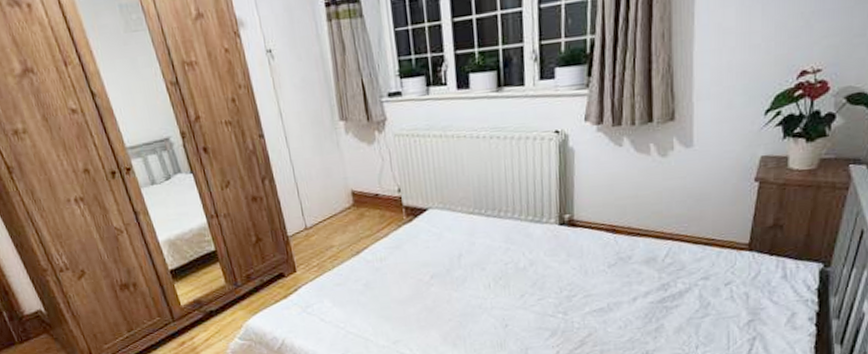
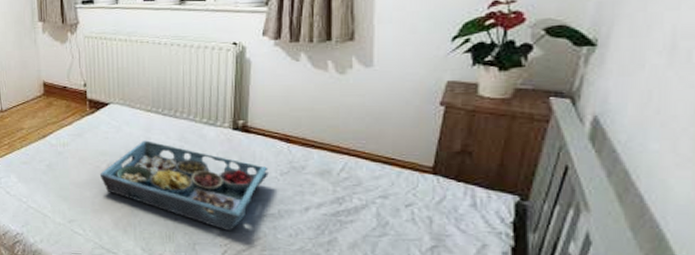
serving tray: none [423,245,597,332] -> present [99,140,269,232]

